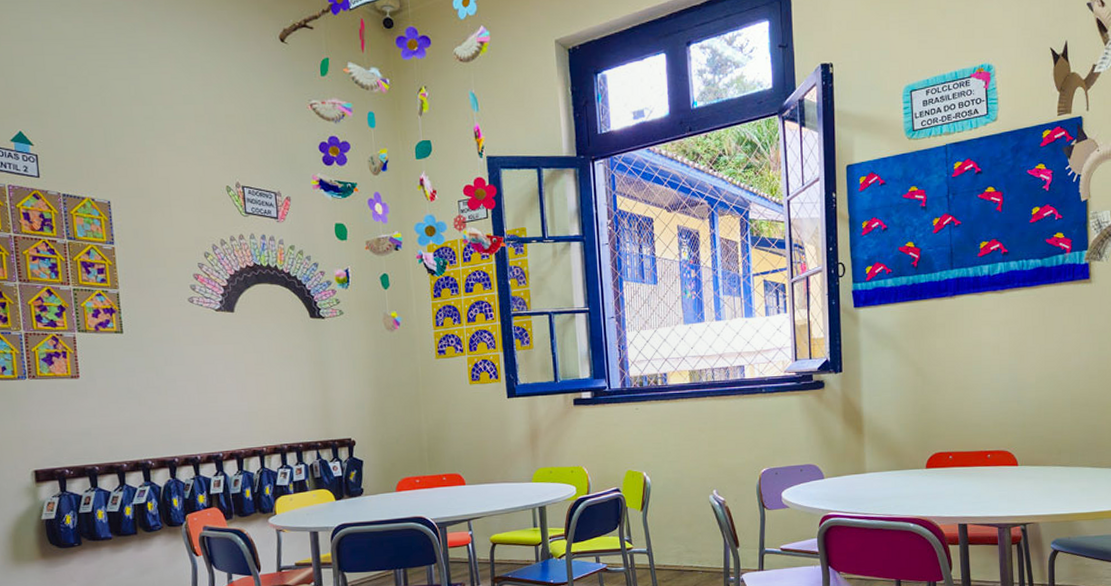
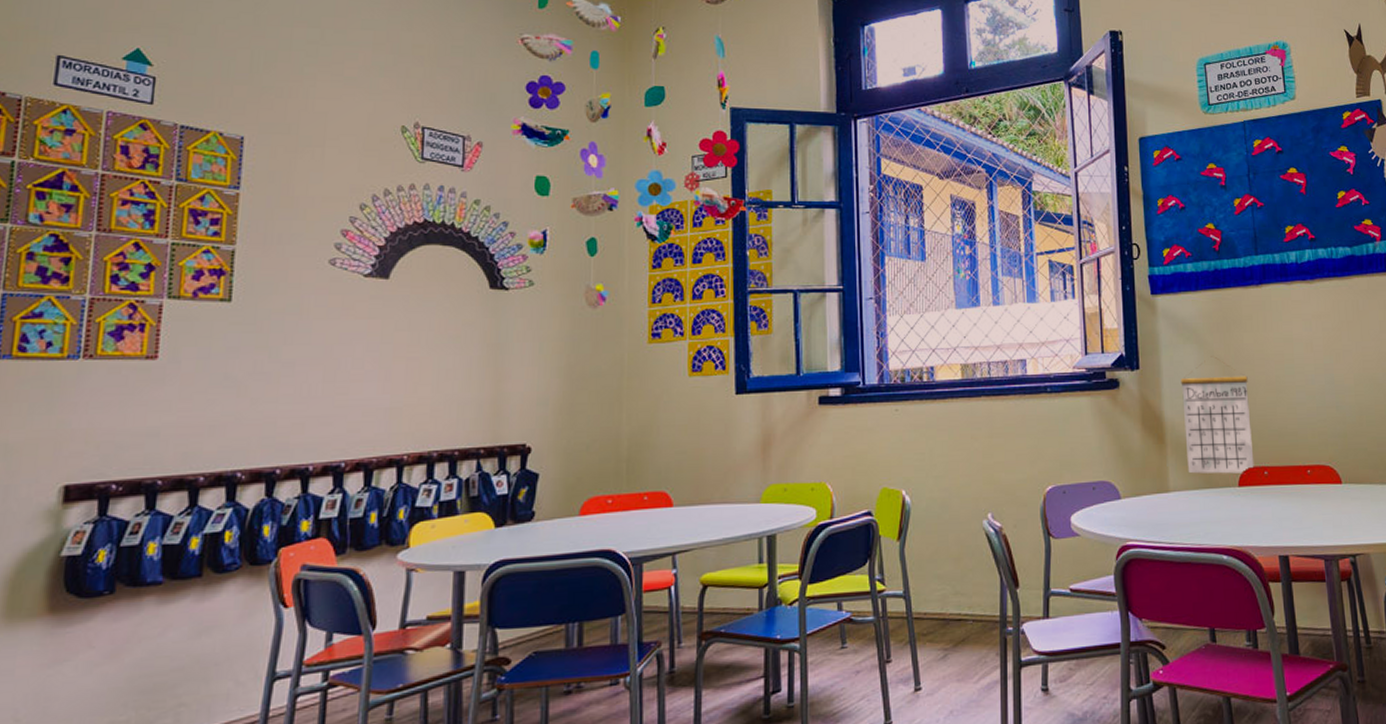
calendar: none [878,360,941,458] -> present [1180,356,1254,474]

